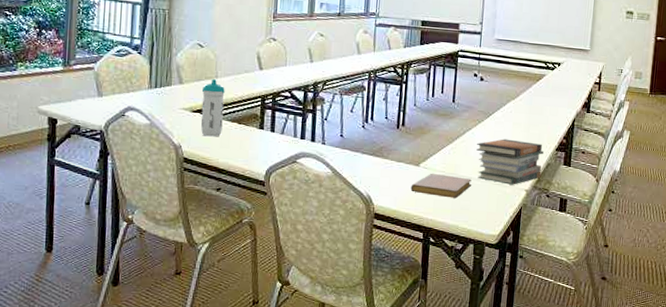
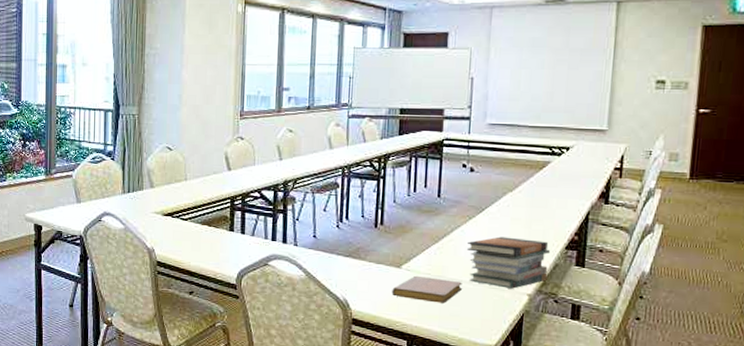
water bottle: present [201,79,225,137] -> none [172,182,194,240]

